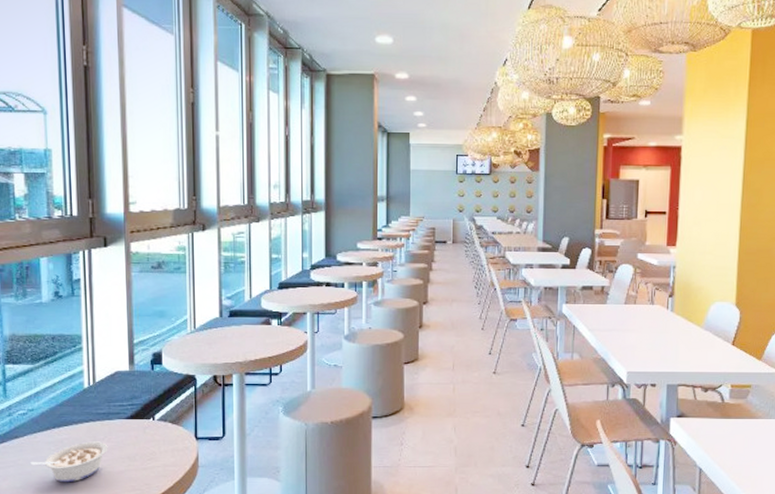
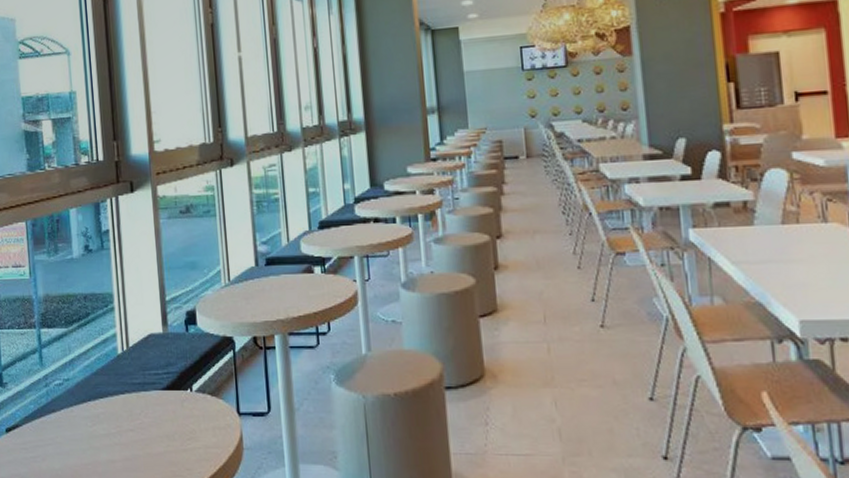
legume: present [31,441,108,483] -> none [69,416,146,465]

